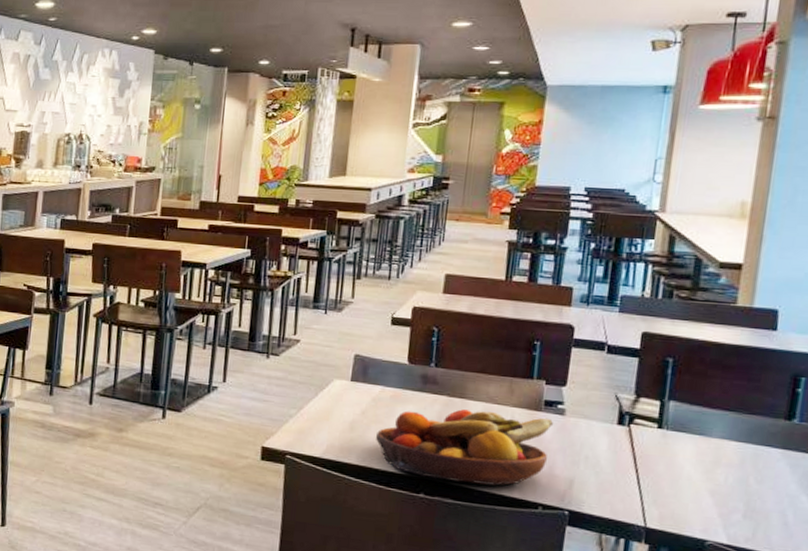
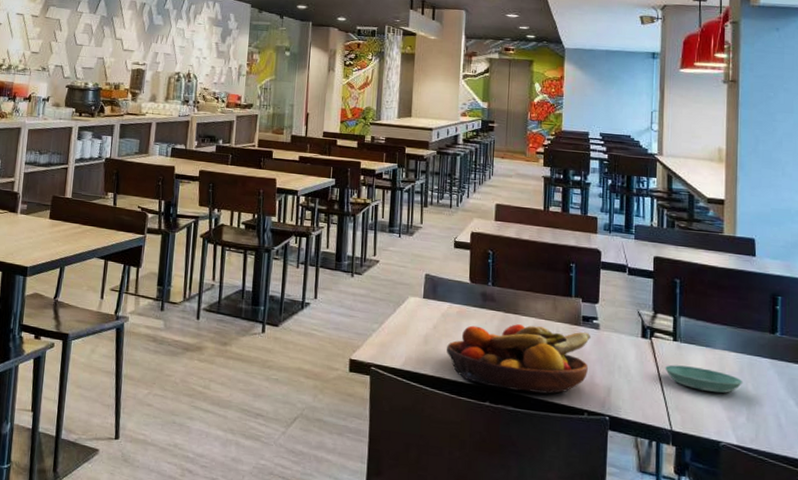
saucer: none [643,454,744,487] -> present [664,364,744,393]

